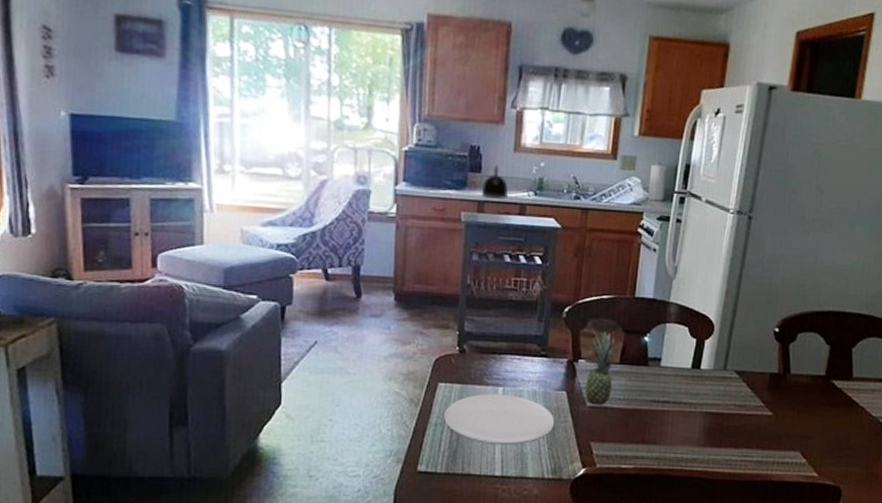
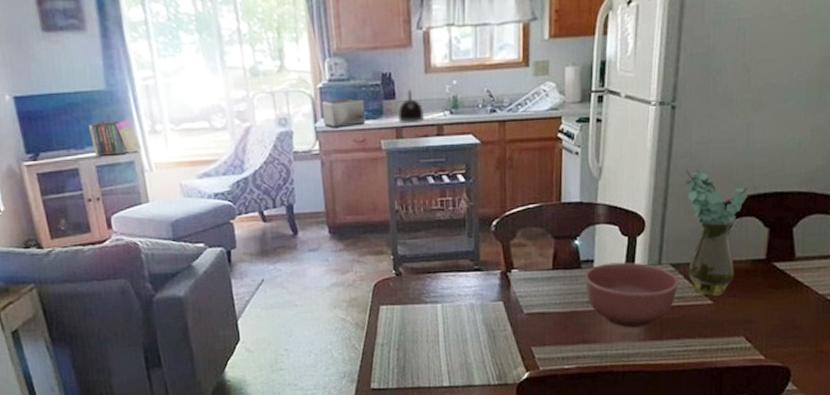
books: none [150,153,205,192] -> present [89,119,142,156]
toaster: none [404,164,449,195] -> present [321,98,366,129]
plate: present [444,393,555,446] -> none [389,310,495,359]
fruit: present [584,330,618,406] -> none [520,239,550,312]
bowl: none [650,363,742,432] -> present [585,262,679,328]
vase: none [751,279,814,408] -> present [685,169,748,296]

